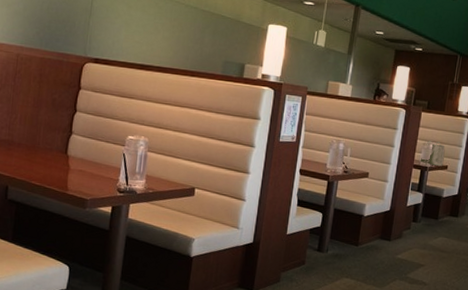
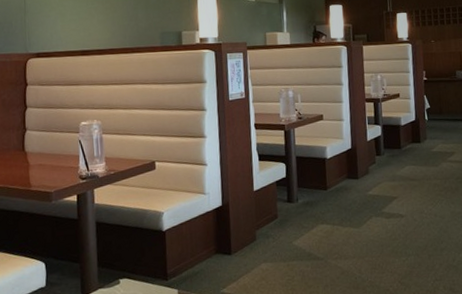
grocery bag: present [420,141,445,166] -> none [370,71,395,96]

